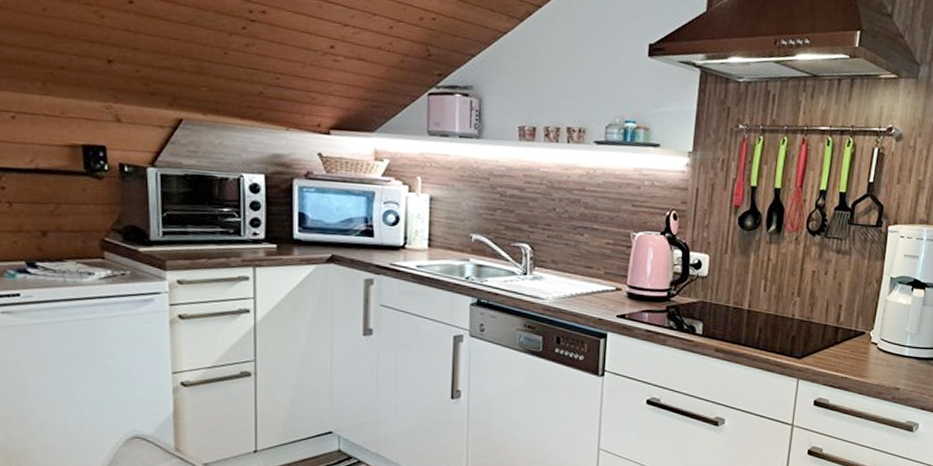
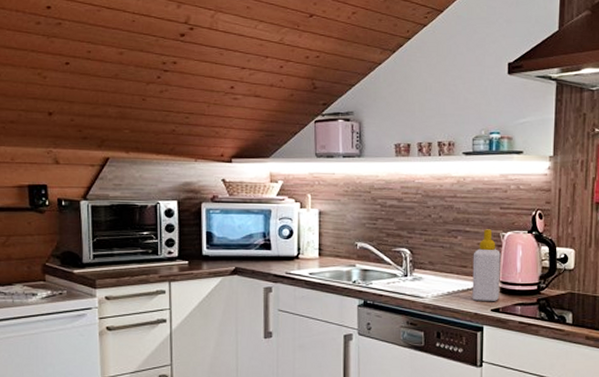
soap bottle: none [596,227,630,307] -> present [472,229,501,301]

